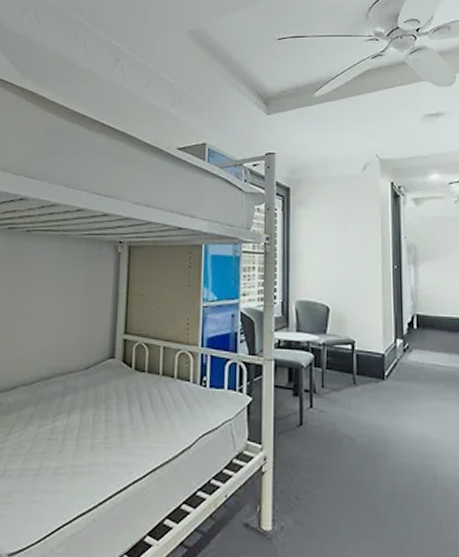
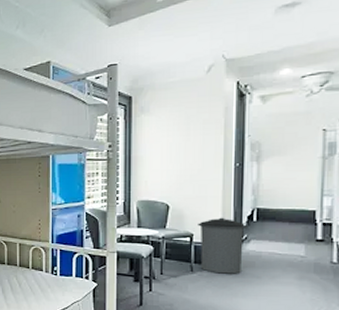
trash can: none [359,323,409,388] -> present [198,217,248,274]

